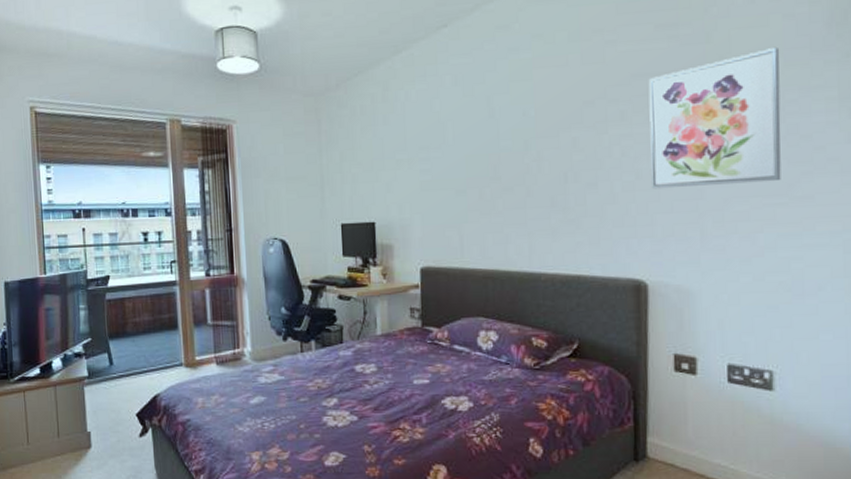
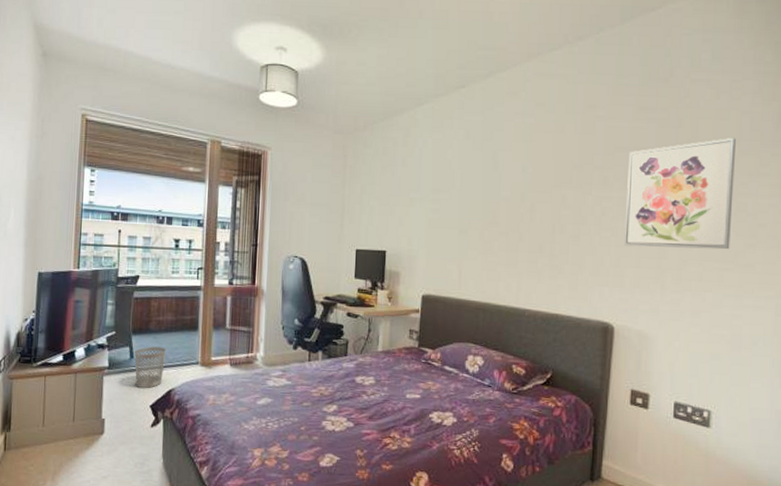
wastebasket: none [114,350,147,396] -> present [134,346,166,388]

